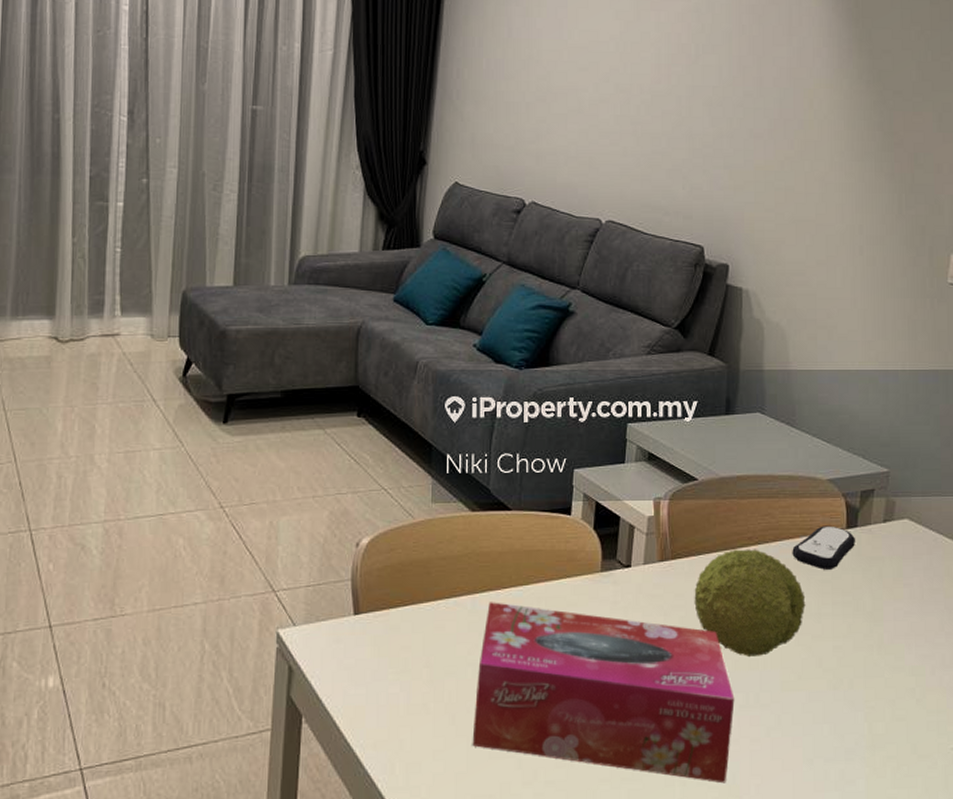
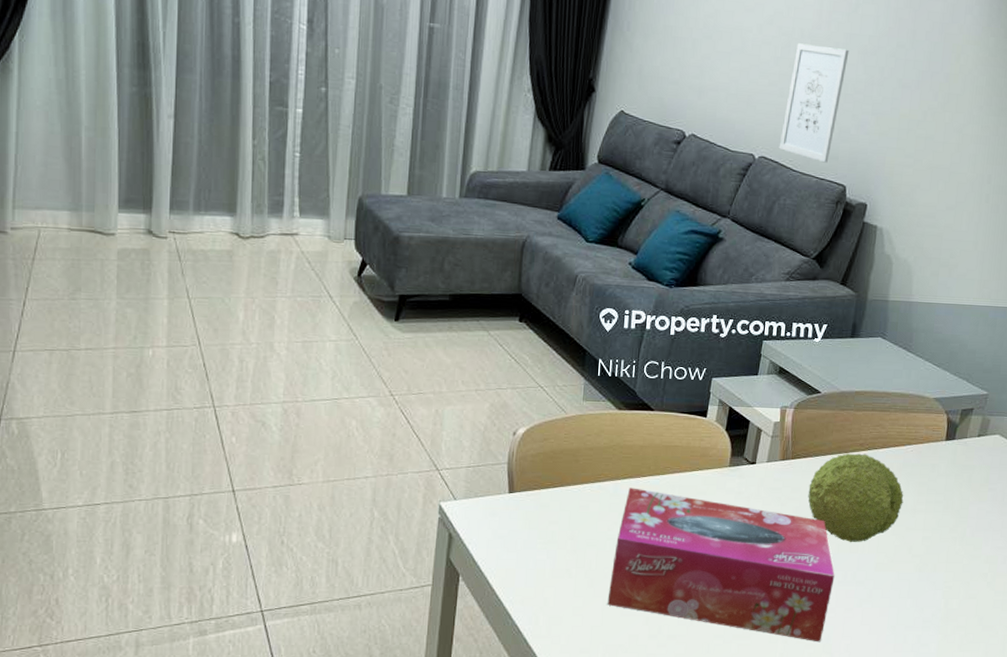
wall art: none [626,99,693,223] -> present [779,43,849,163]
remote control: present [792,525,855,570] -> none [896,437,952,474]

